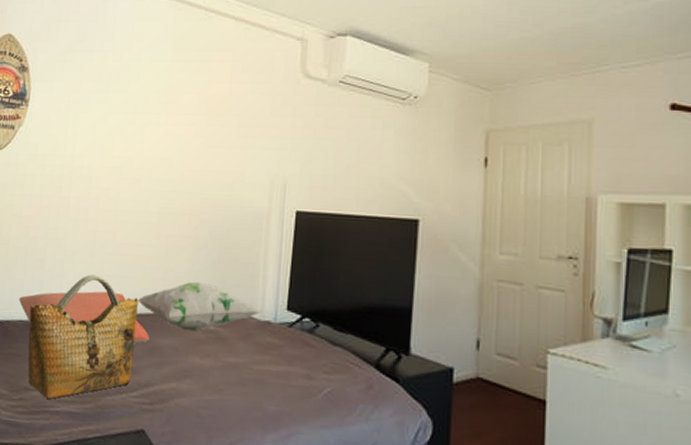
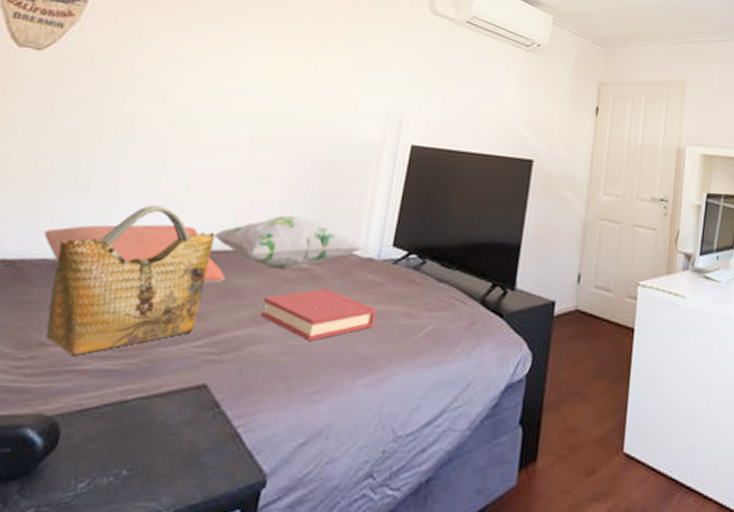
hardback book: none [180,349,278,398] -> present [260,289,377,342]

